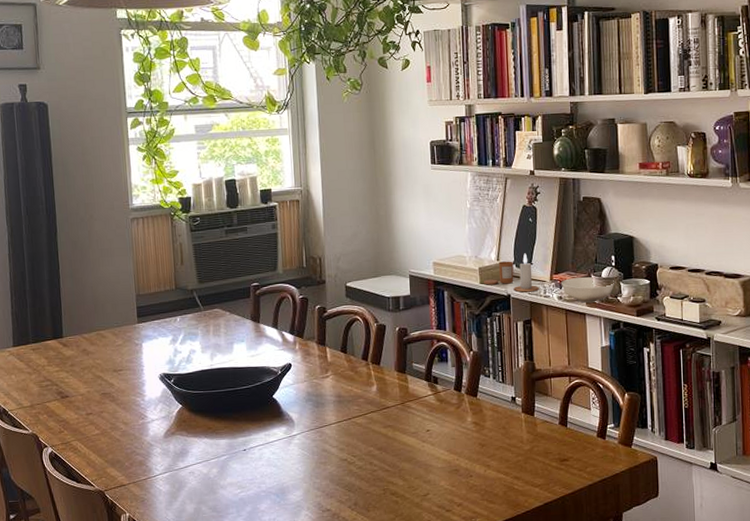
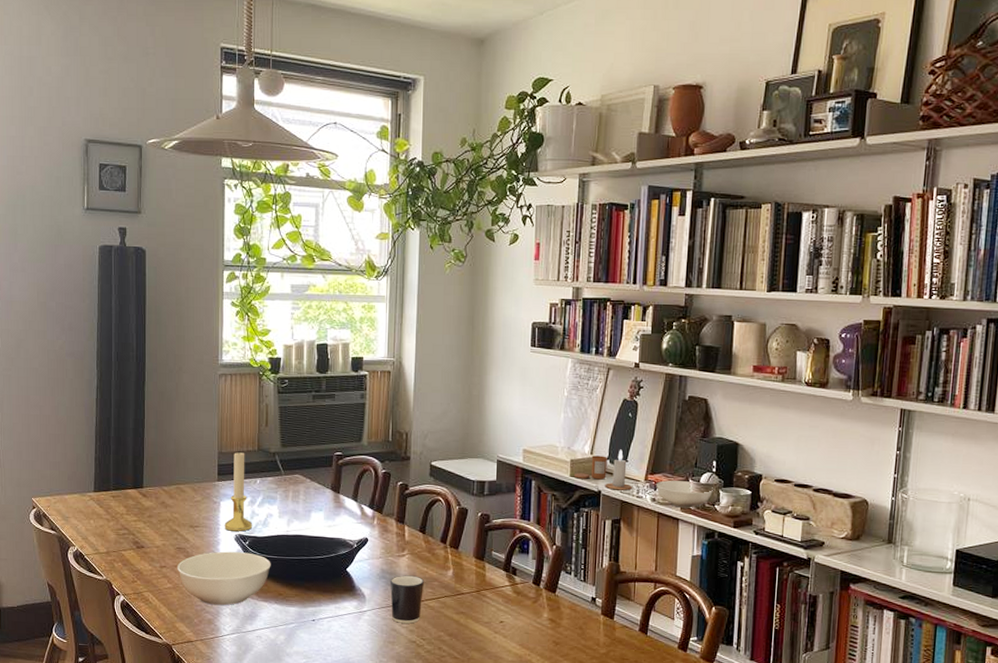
bowl: none [104,390,198,447] -> present [177,551,271,606]
candle holder: none [148,292,177,371] -> present [224,451,253,532]
mug: none [316,395,351,443] -> present [389,575,425,624]

